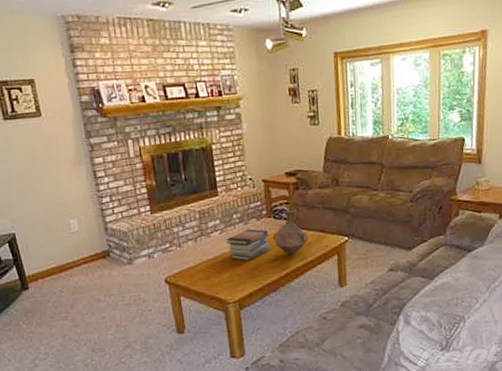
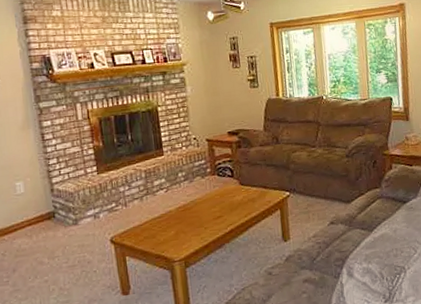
book stack: present [226,228,270,261] -> none [172,186,215,218]
vase: present [273,210,309,255] -> none [217,167,252,211]

